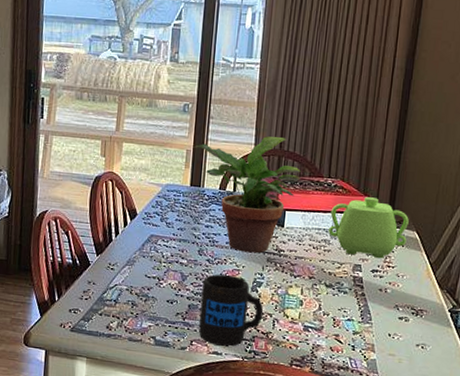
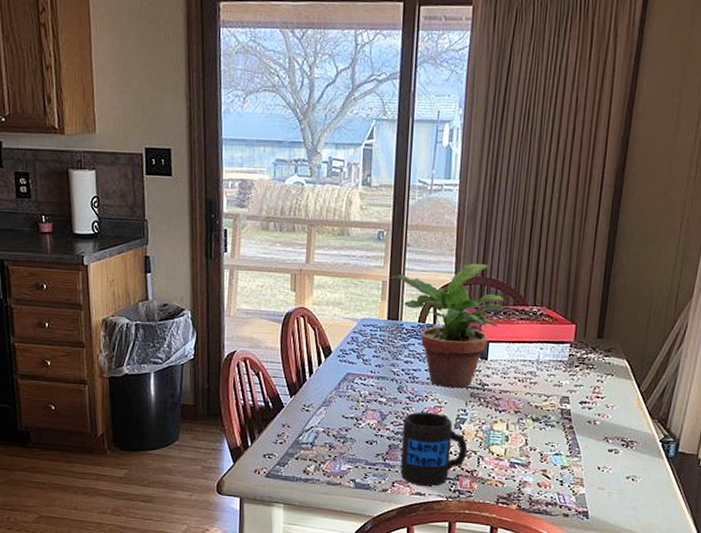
teapot: present [328,197,409,259] -> none [534,325,619,390]

